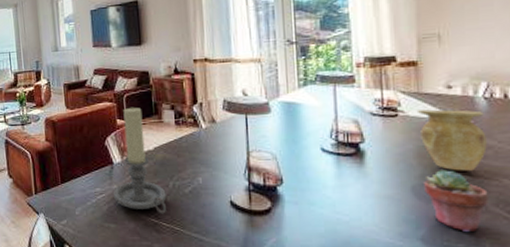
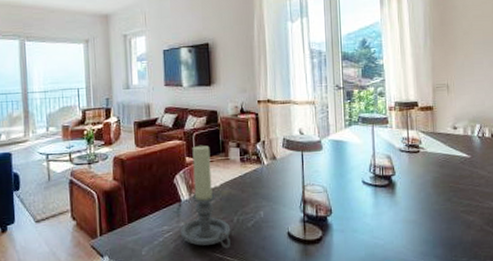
vase: present [416,109,487,171] -> none [432,146,481,197]
potted succulent: present [424,170,489,231] -> none [438,196,482,248]

